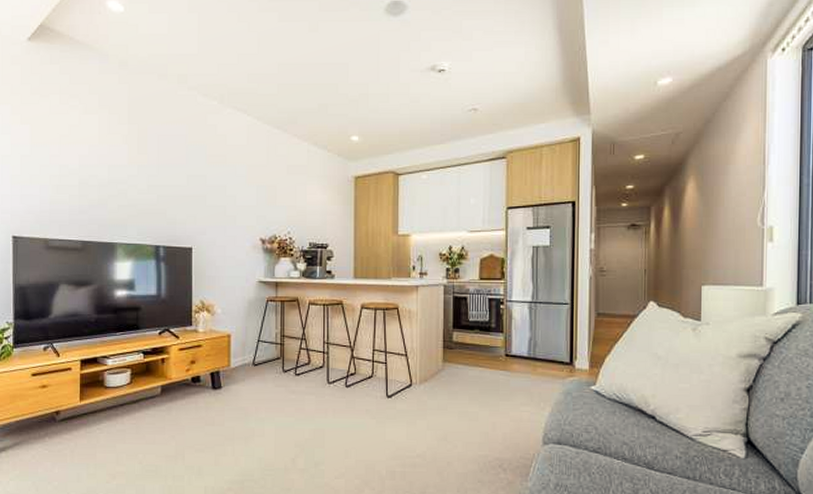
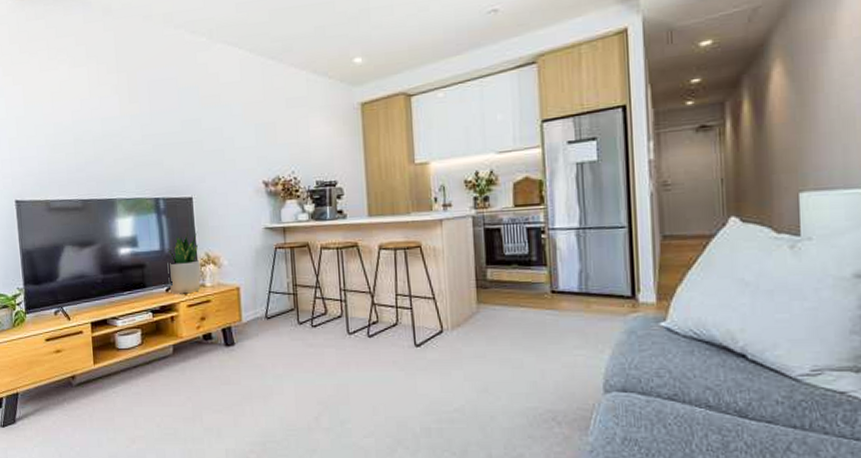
planter: none [162,279,195,338] -> present [166,231,201,295]

